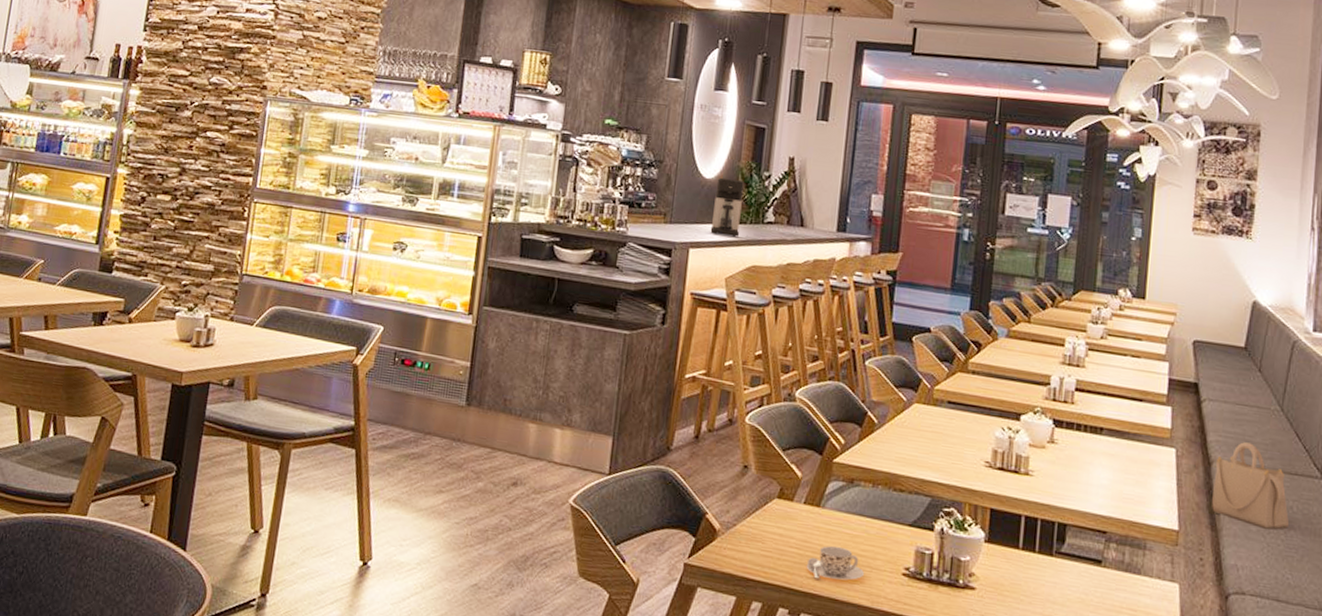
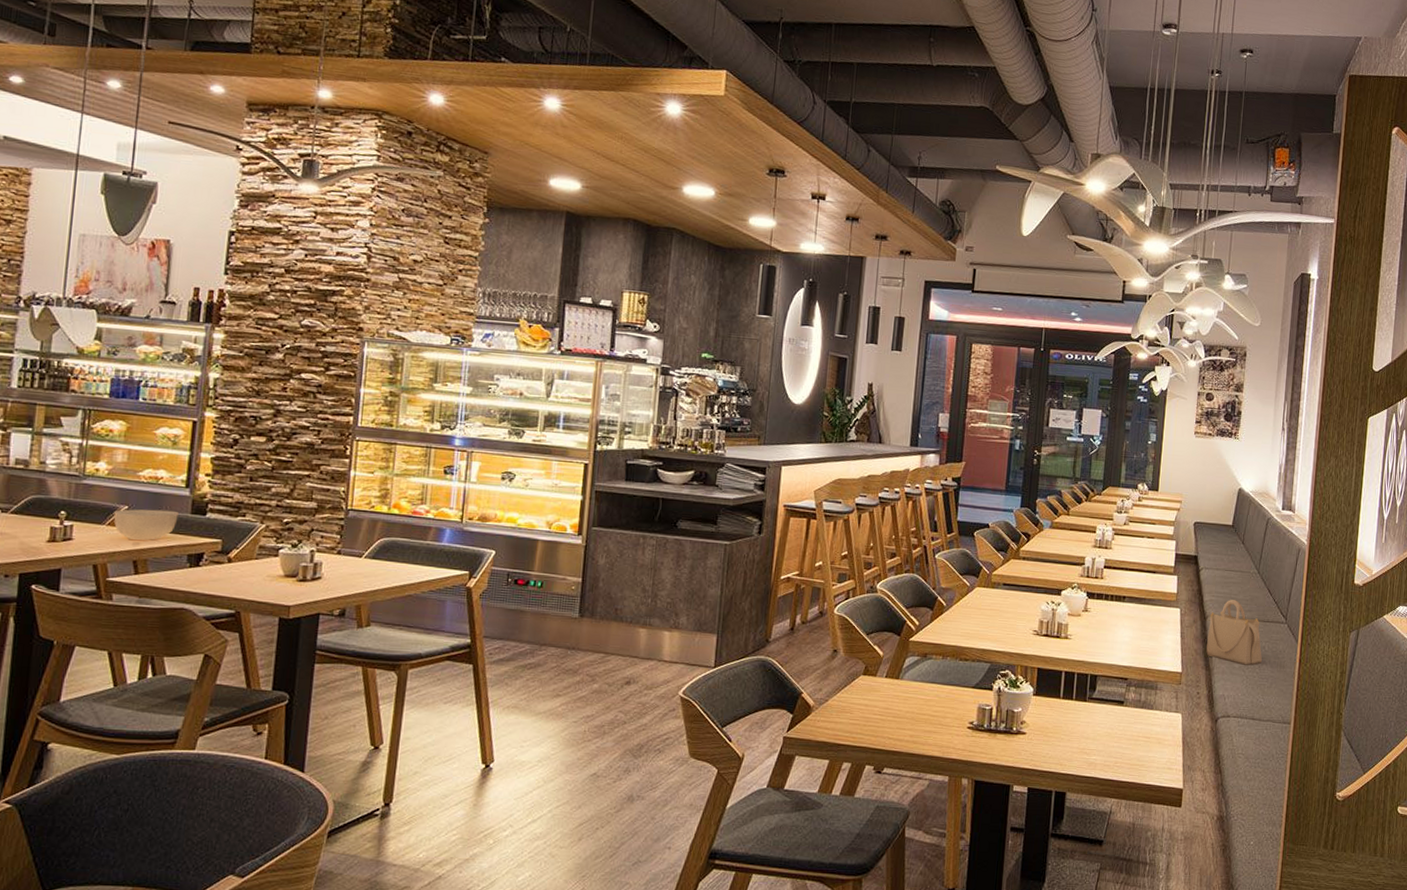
bowl: none [30,263,88,297] -> present [113,509,178,542]
coffee maker: present [710,177,744,238] -> none [800,402,829,455]
teacup: present [806,546,865,581] -> none [888,710,937,739]

